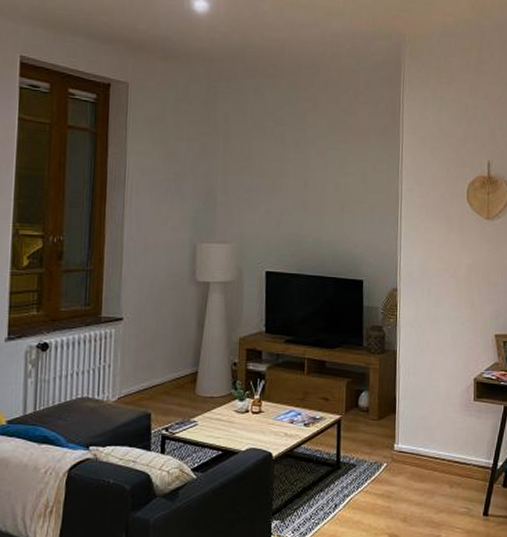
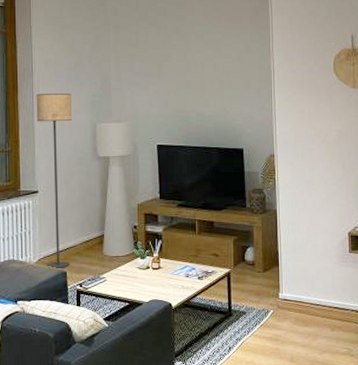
floor lamp: none [126,206,170,409] -> present [36,93,72,268]

